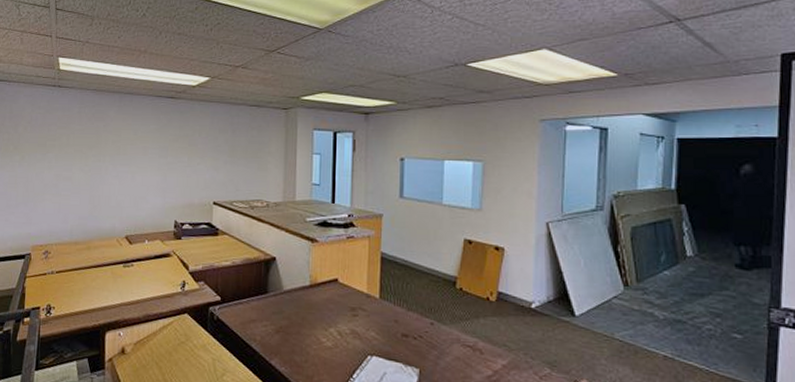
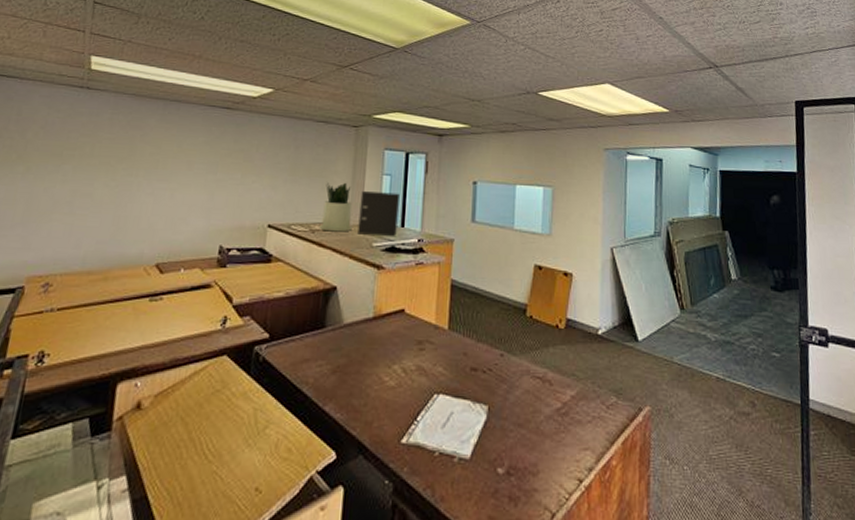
planter: none [257,162,288,208] -> present [319,182,354,232]
binder: none [292,170,330,213] -> present [357,191,401,237]

